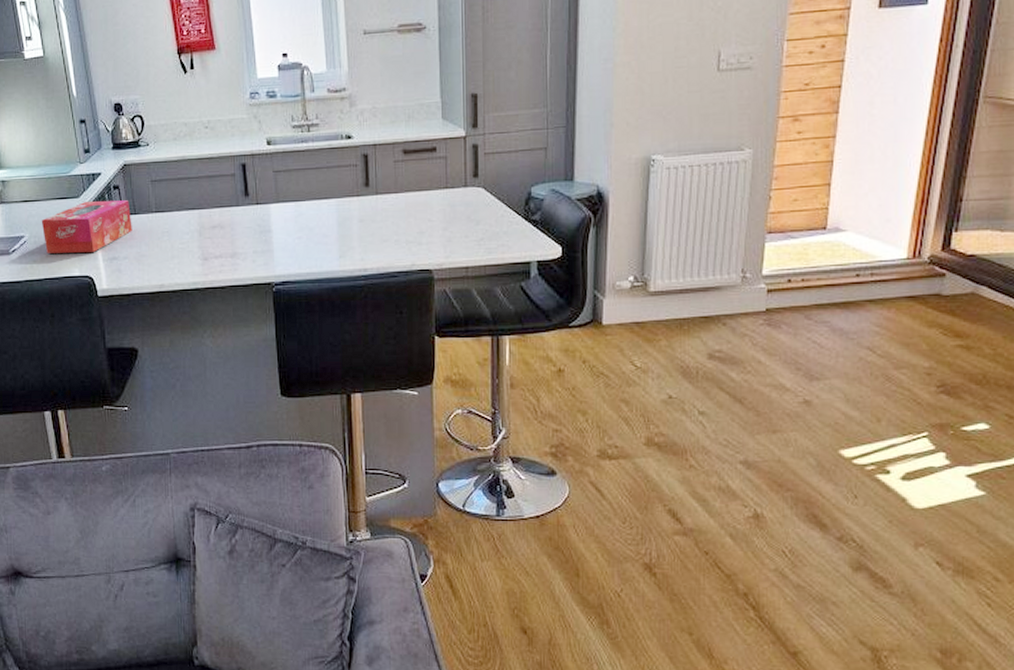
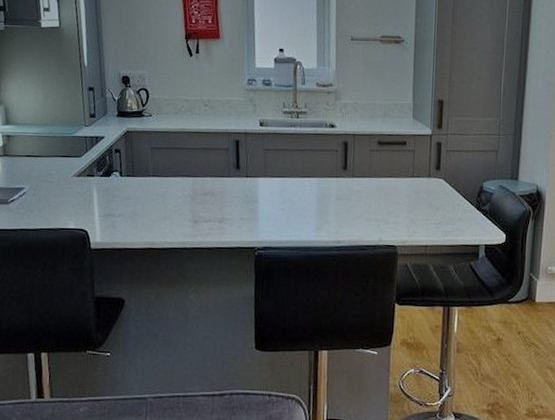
tissue box: present [41,200,132,253] -> none [42,161,130,208]

